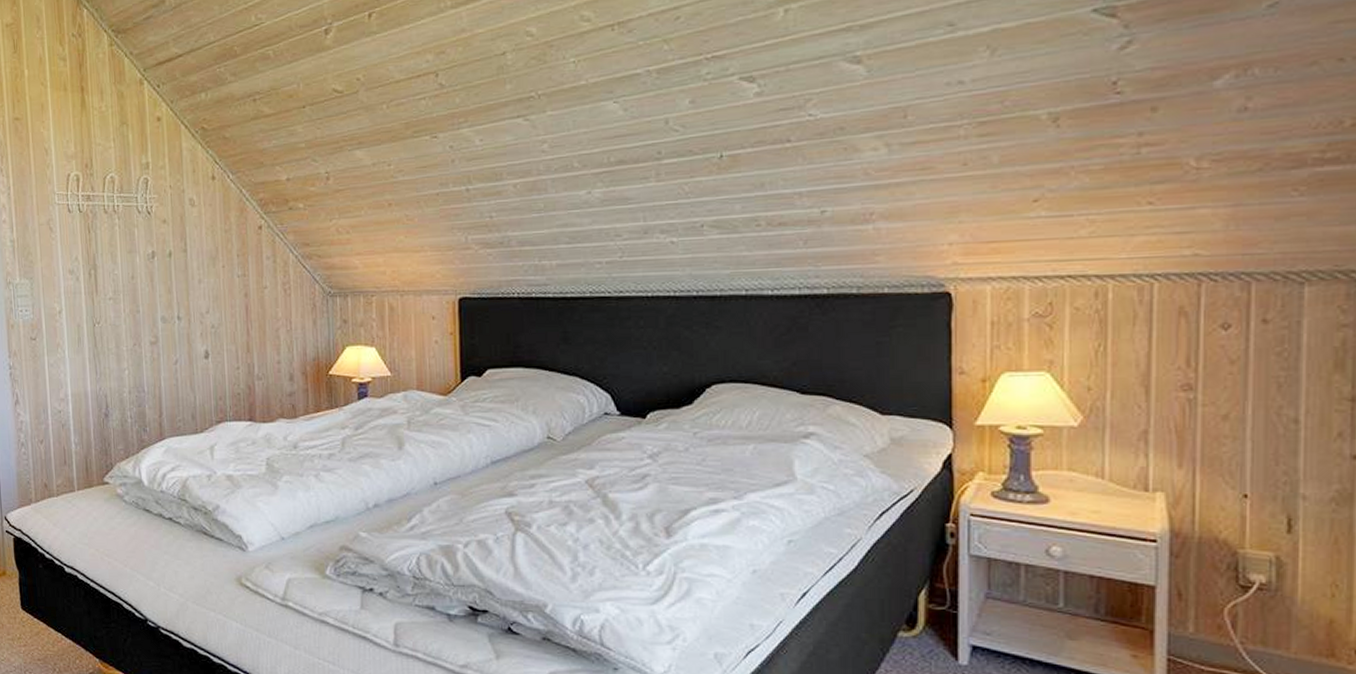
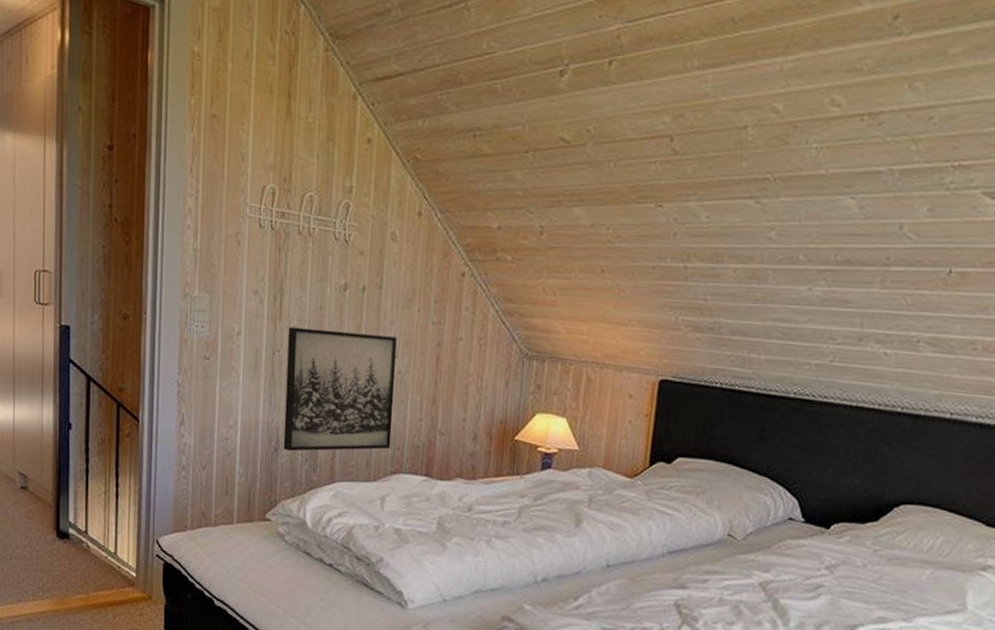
wall art: none [105,294,213,416] -> present [283,326,397,452]

